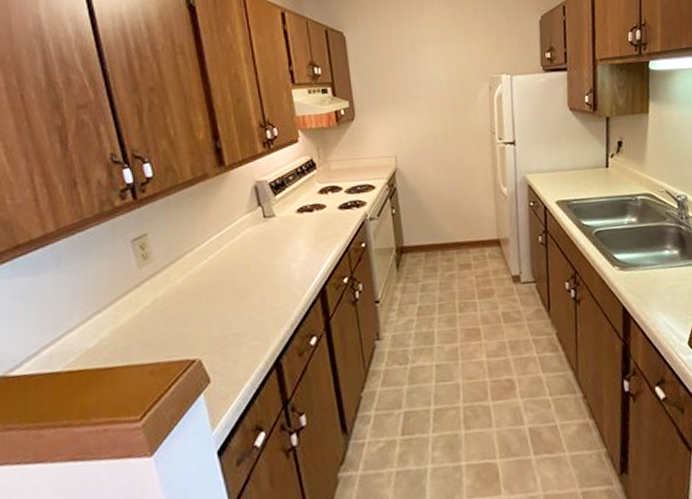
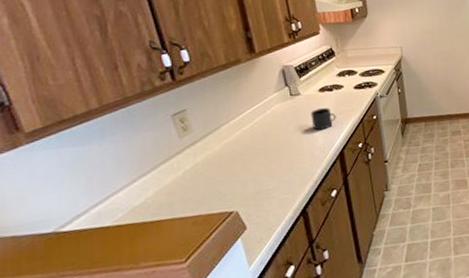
mug: none [286,233,317,261] -> present [310,108,336,131]

